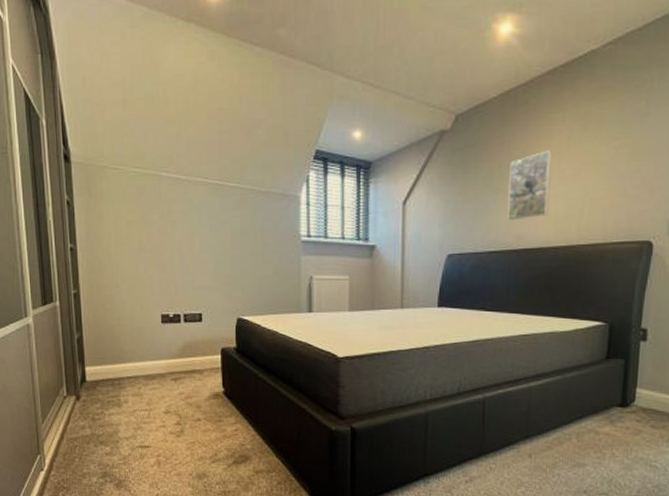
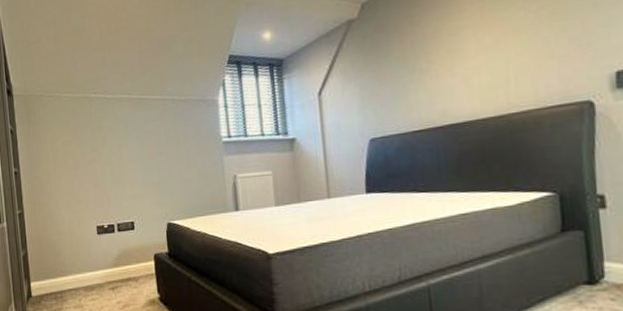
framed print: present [507,150,552,221] -> none [423,23,472,98]

